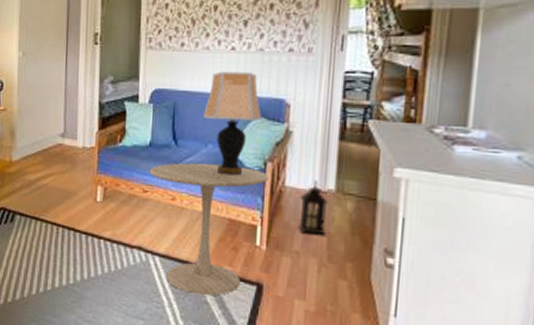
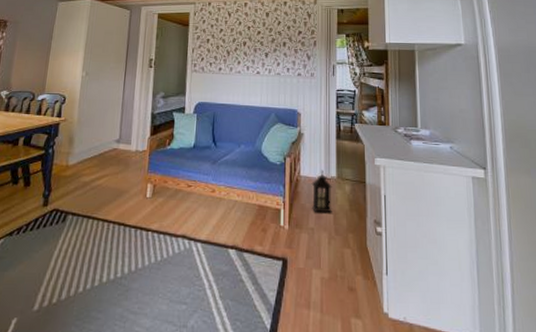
side table: present [149,162,269,296] -> none [193,160,288,275]
table lamp: present [202,71,261,176] -> none [236,89,280,169]

